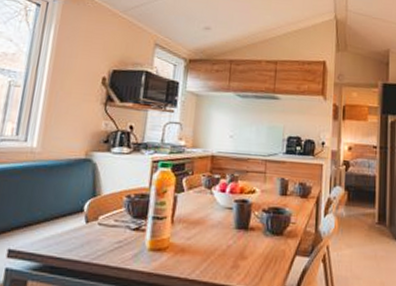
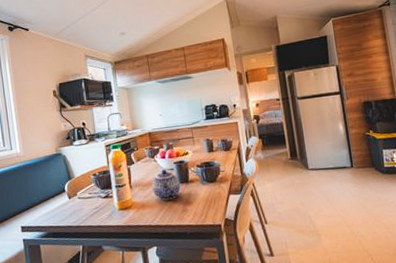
teapot: none [200,207,237,248] -> present [152,170,181,201]

